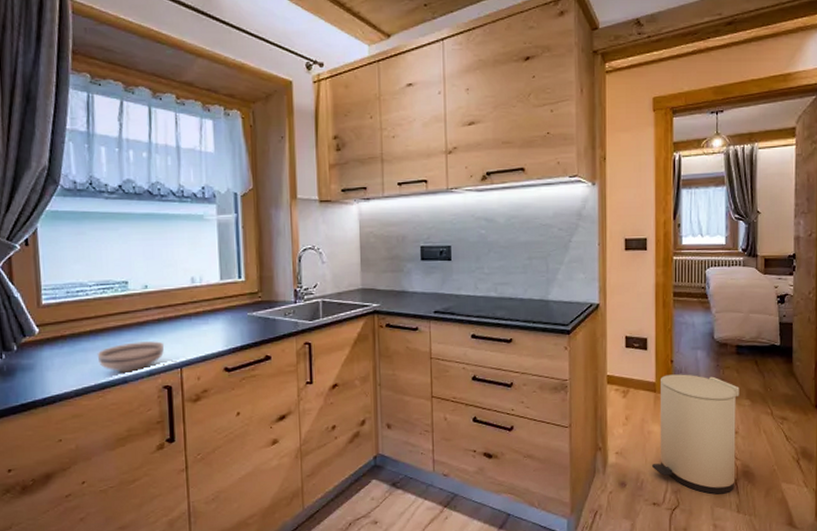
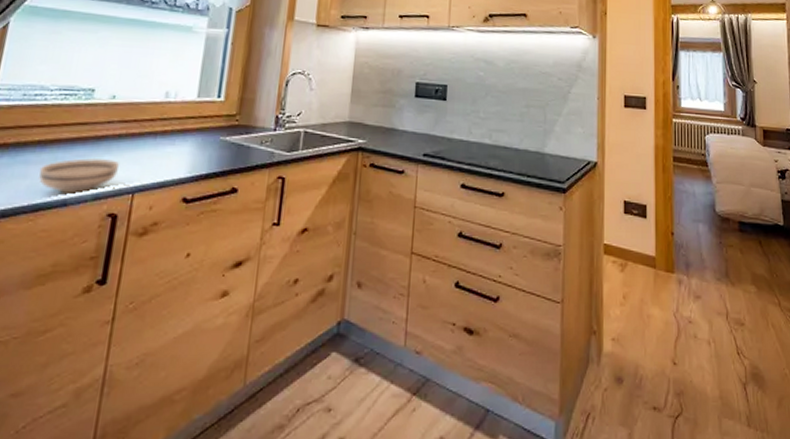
pedal bin: present [651,374,740,494] -> none [651,249,744,401]

